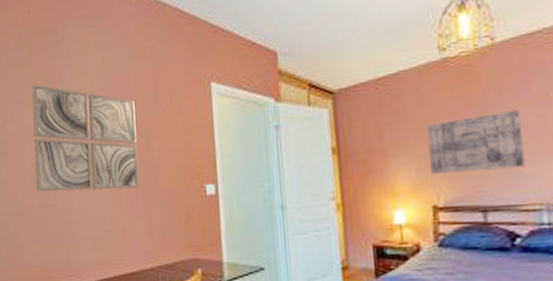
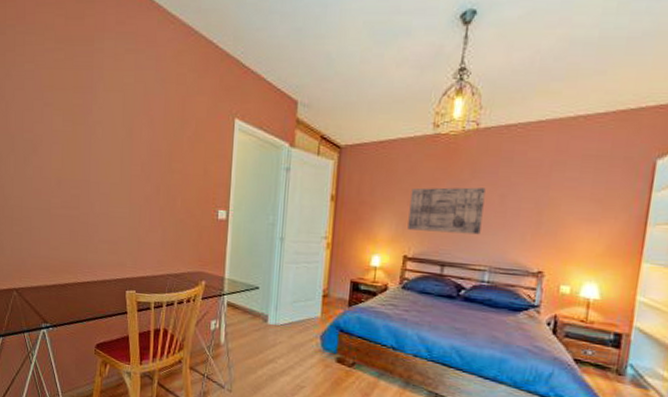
wall art: present [31,84,139,192] -> none [59,89,162,203]

